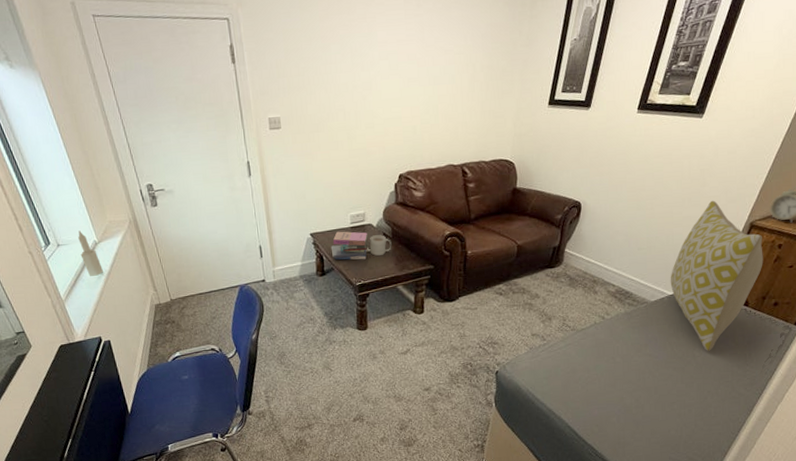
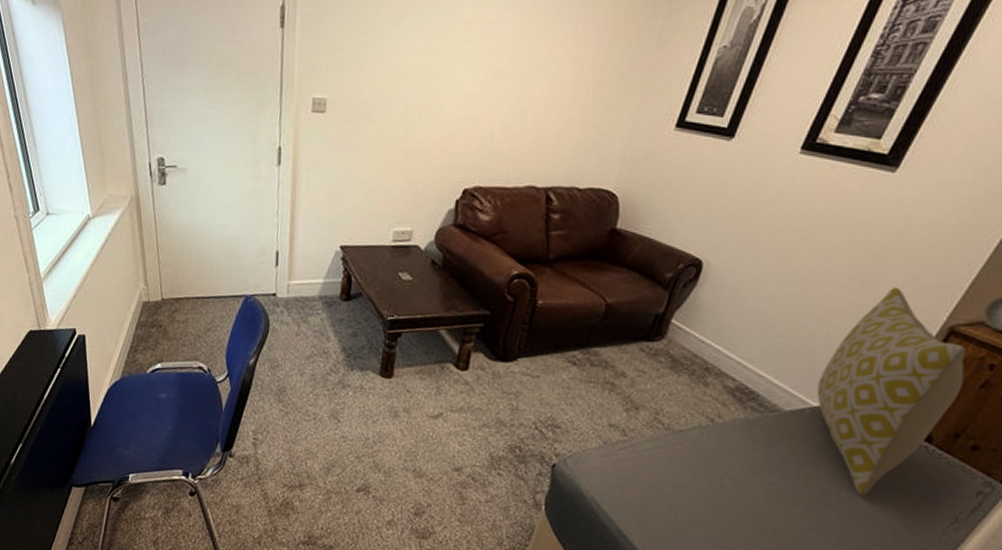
candle: present [78,230,104,277] -> none [70,200,93,258]
books: present [331,231,368,260] -> none [362,248,411,290]
mug: present [369,235,392,256] -> none [411,260,441,288]

